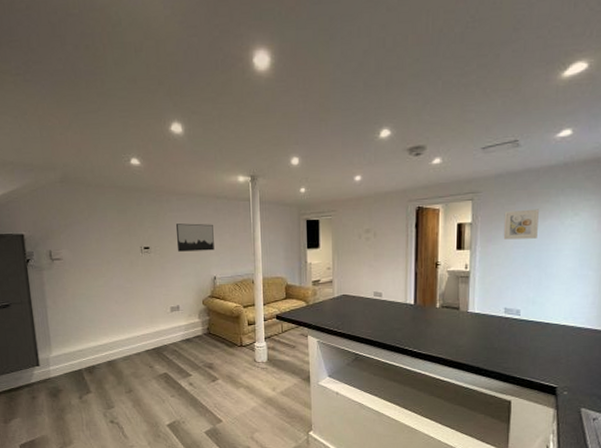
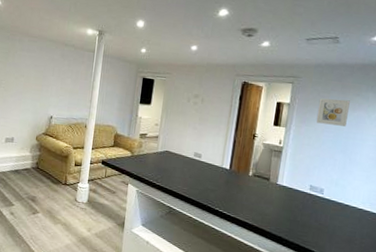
wall art: present [175,223,214,252] -> none [21,62,58,92]

